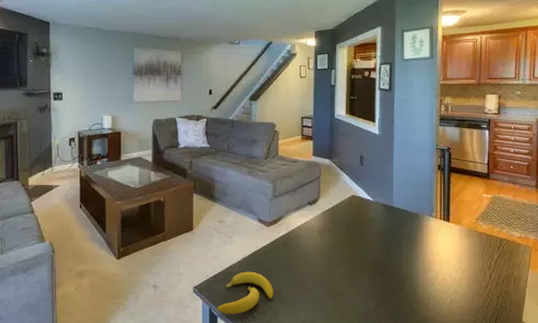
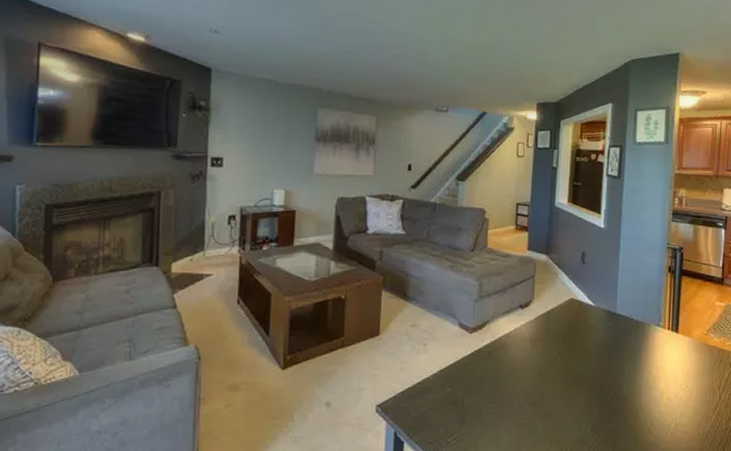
banana: present [217,271,273,314] -> none [403,387,473,439]

